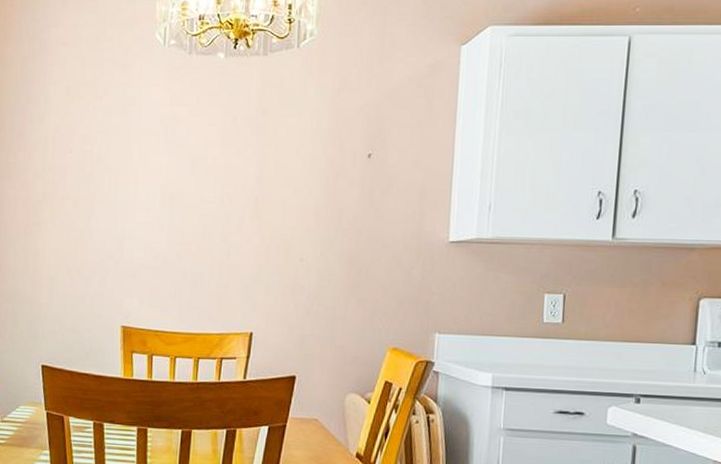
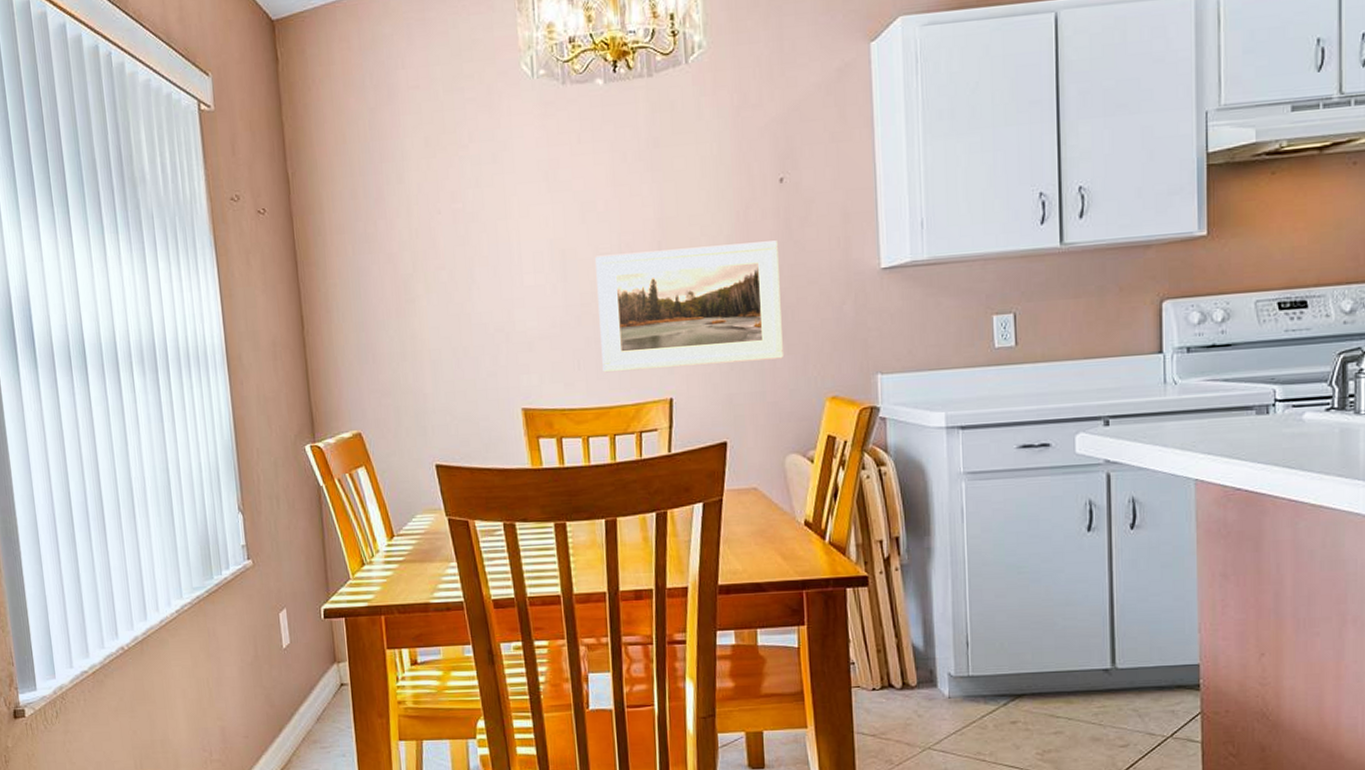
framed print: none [195,203,360,310] -> present [595,240,785,373]

